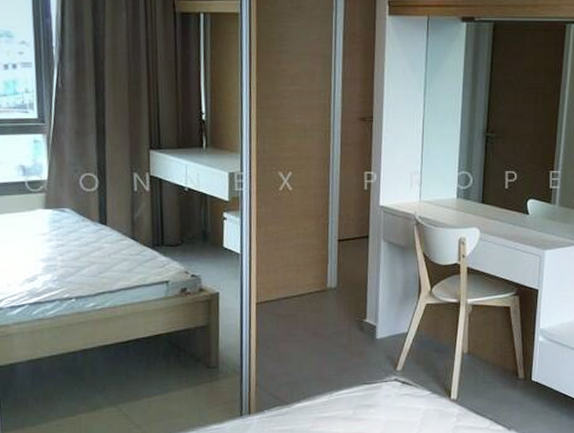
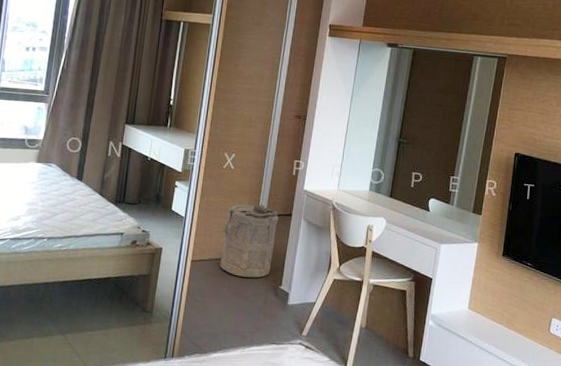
laundry hamper: none [287,228,354,315] -> present [220,204,279,278]

